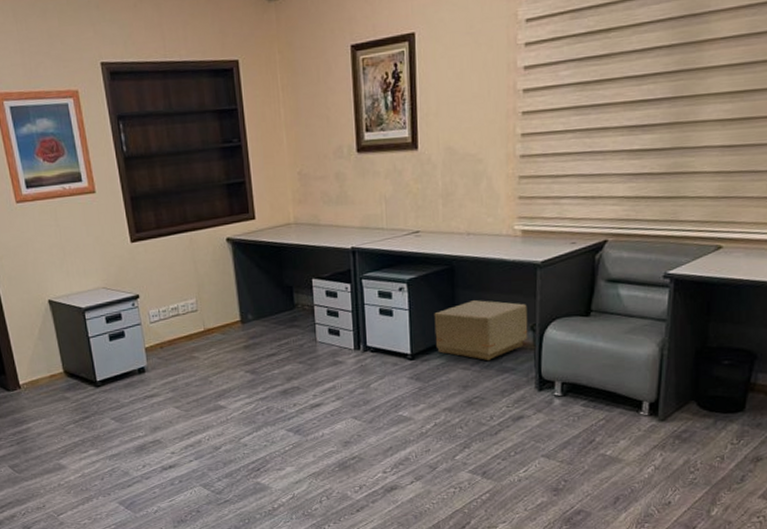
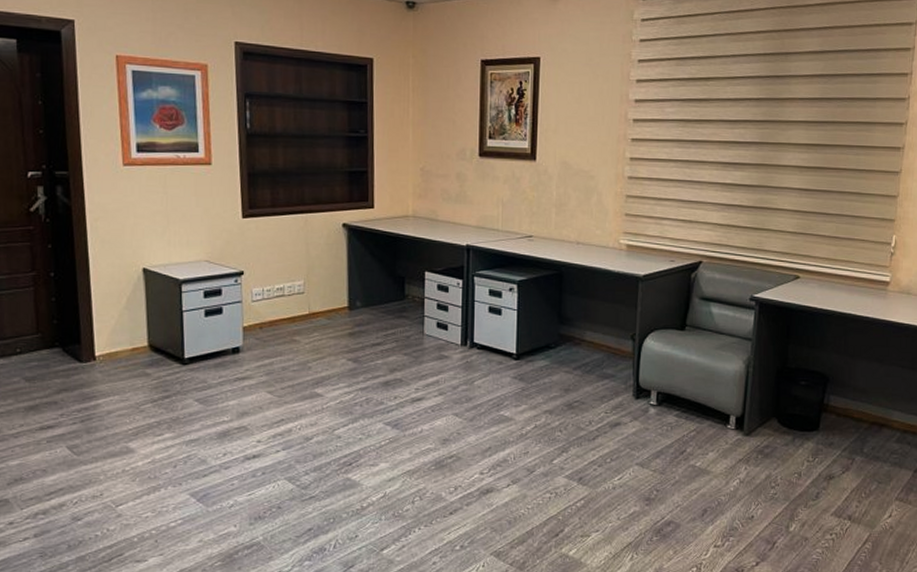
cardboard box: present [434,300,528,361] -> none [541,306,629,366]

